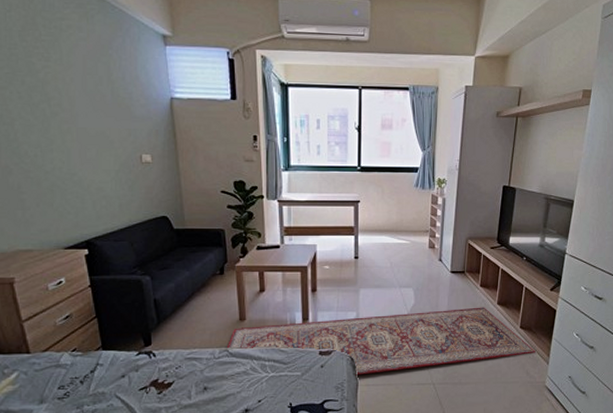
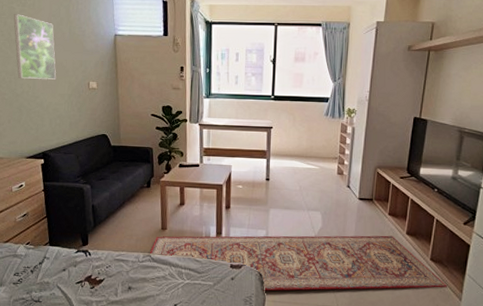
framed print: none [34,71,98,153] -> present [14,14,57,80]

